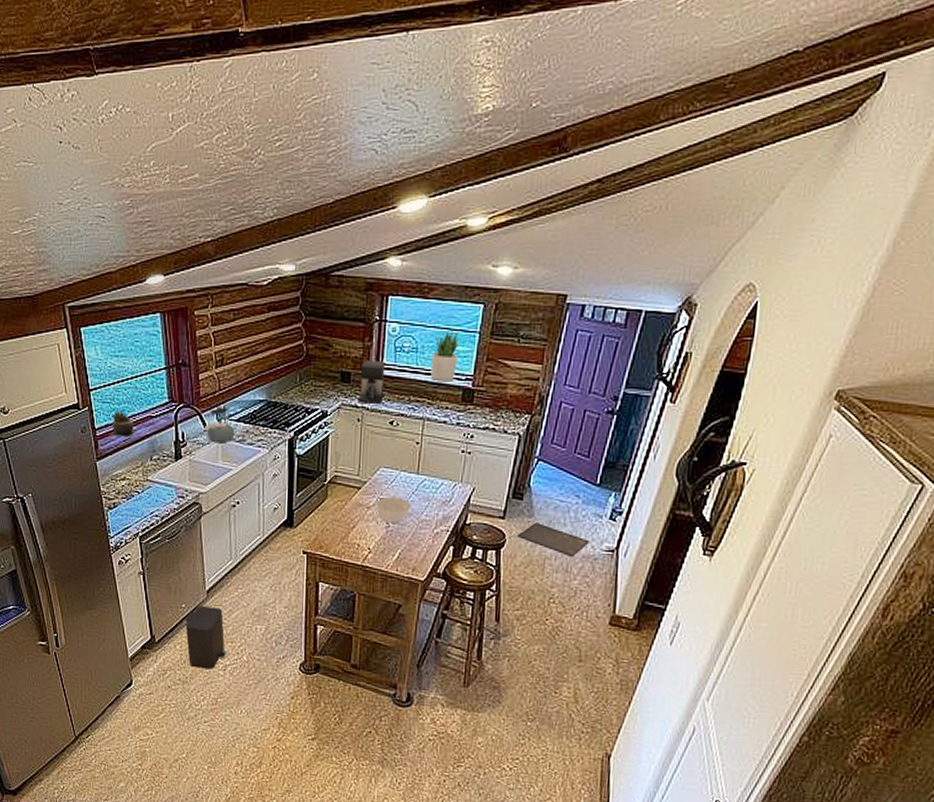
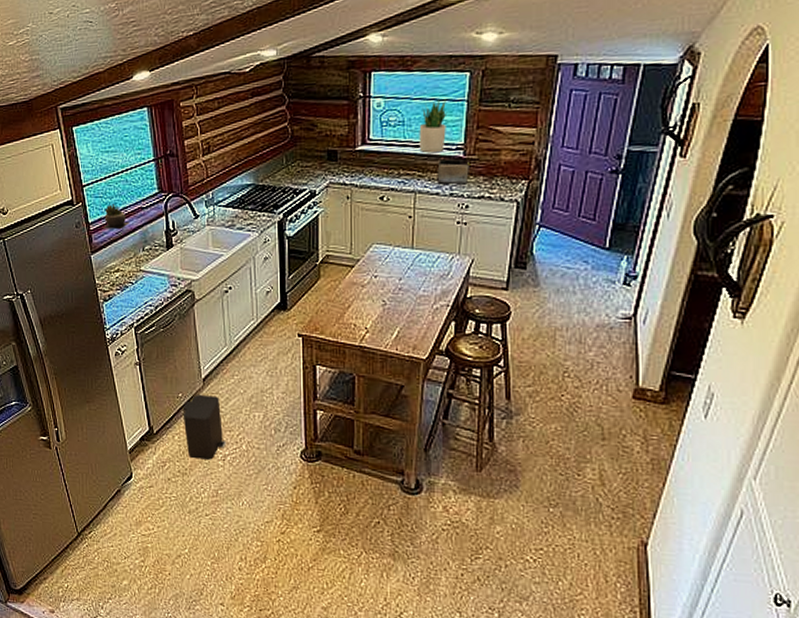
kettle: present [203,407,235,444] -> none [193,194,224,230]
coffee maker: present [357,359,386,404] -> none [345,136,373,181]
bowl: present [376,496,410,523] -> none [371,273,406,301]
toaster: none [445,388,478,415] -> present [437,158,471,185]
doormat: present [517,522,590,556] -> none [523,292,603,326]

